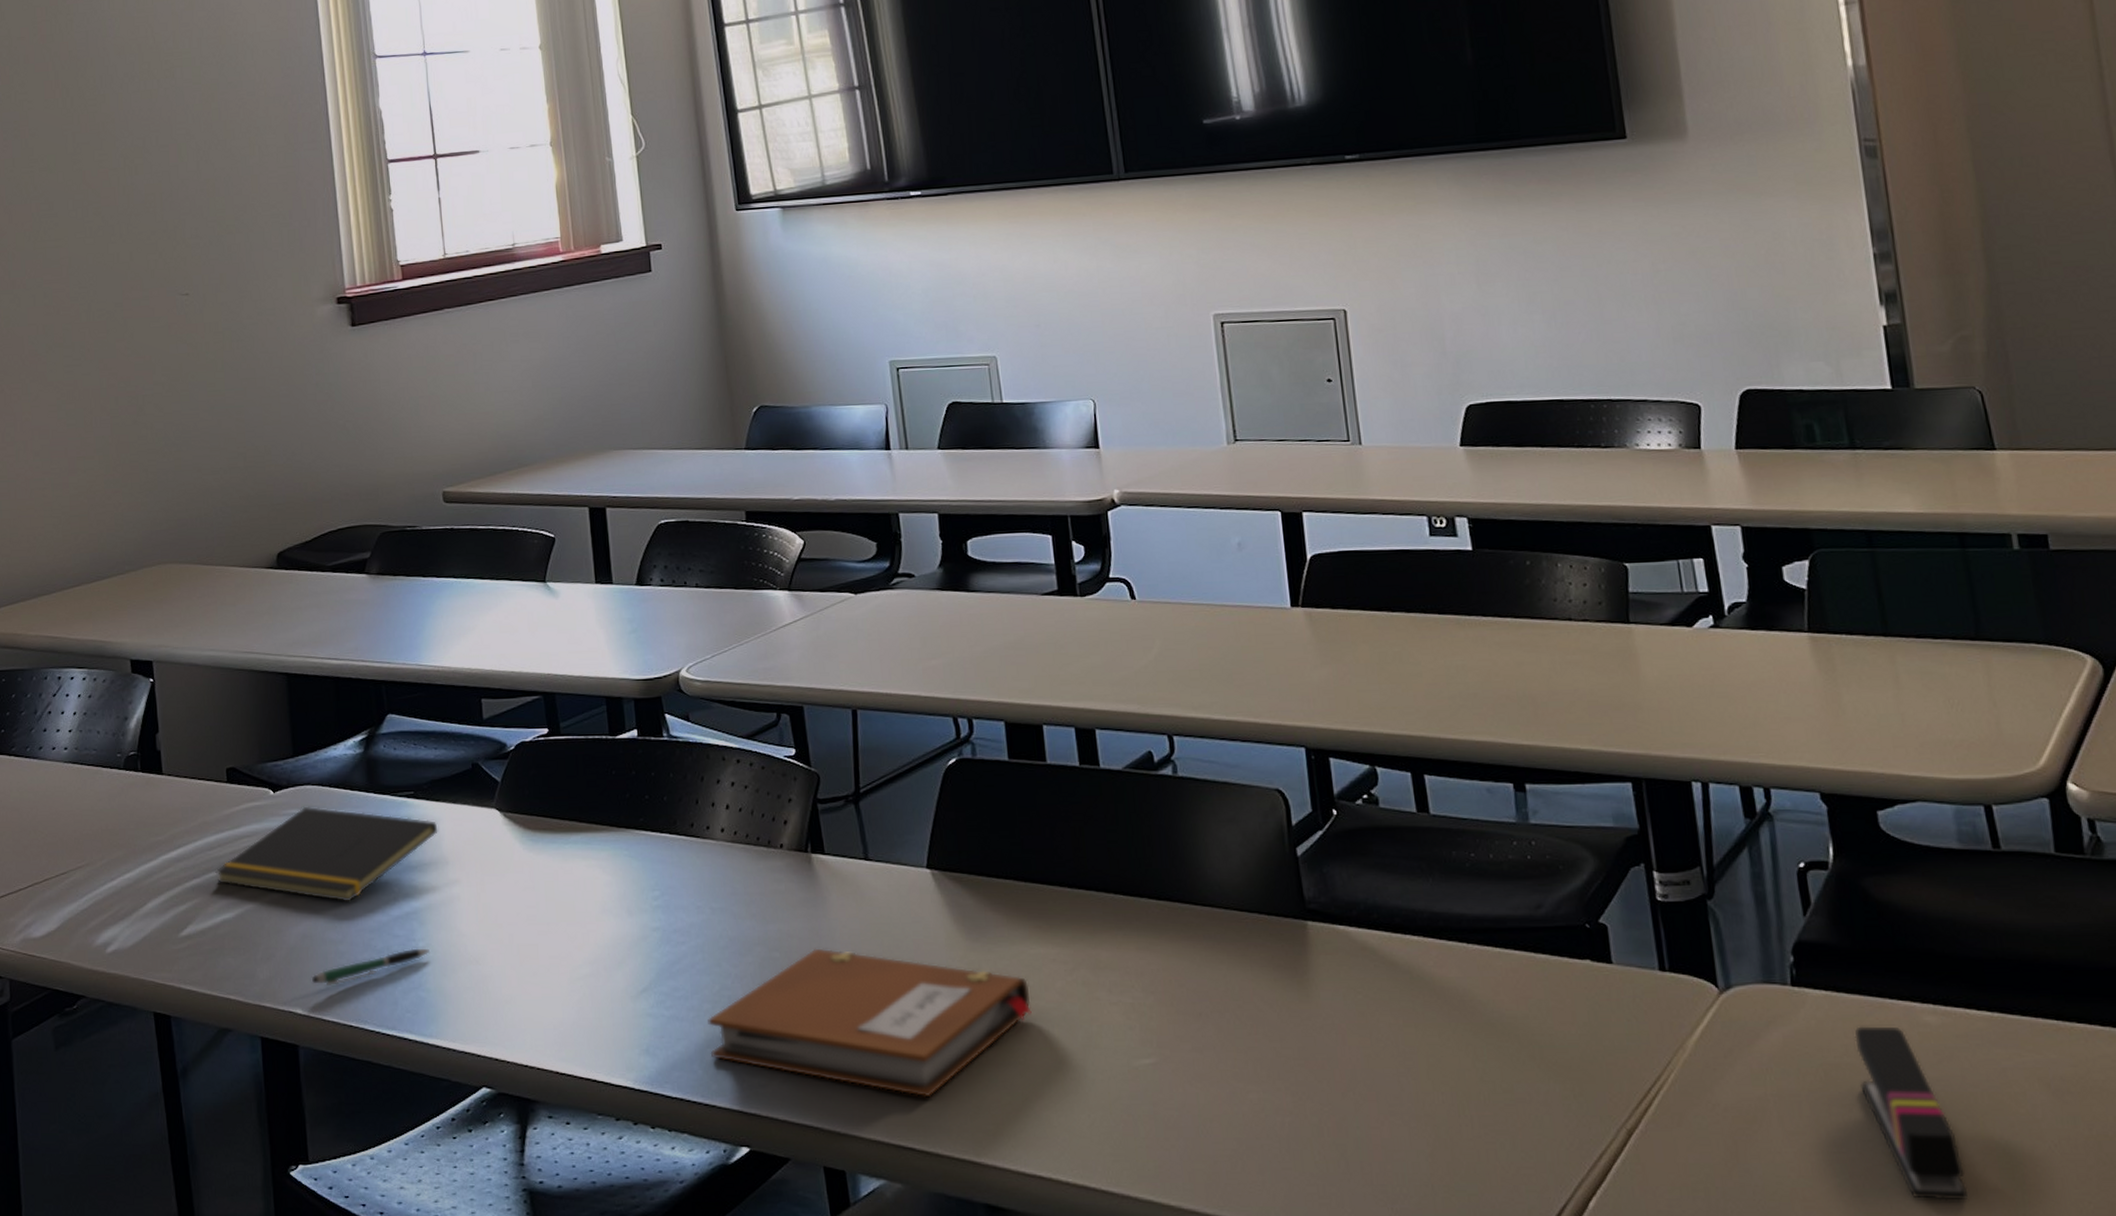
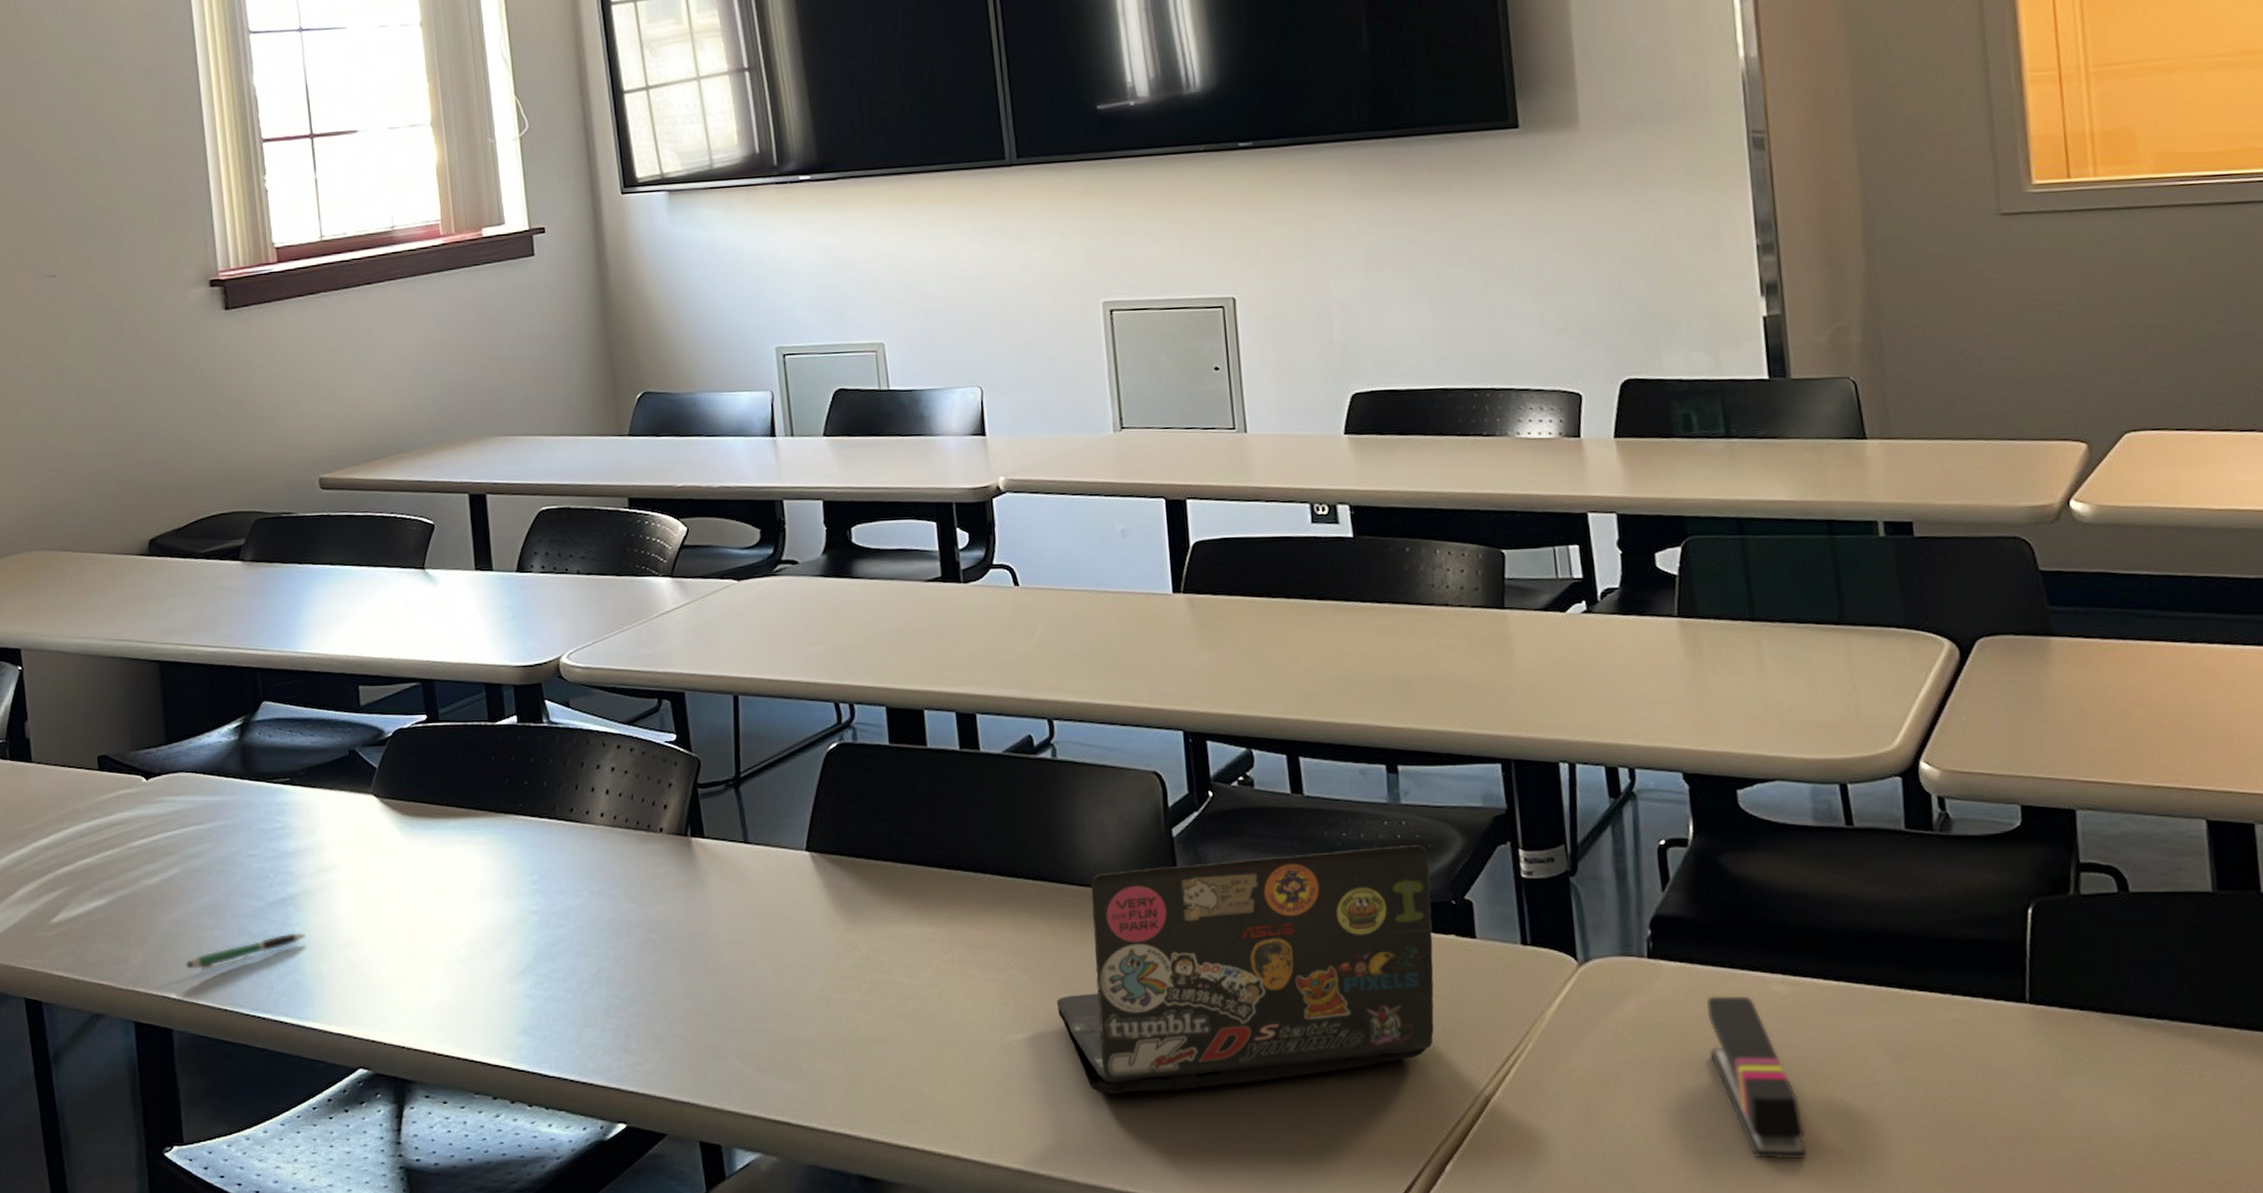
notepad: present [215,806,438,902] -> none [87,793,315,889]
notebook: present [708,948,1032,1098] -> none [586,929,908,1074]
laptop: none [1182,866,1572,1123] -> present [1056,845,1434,1095]

